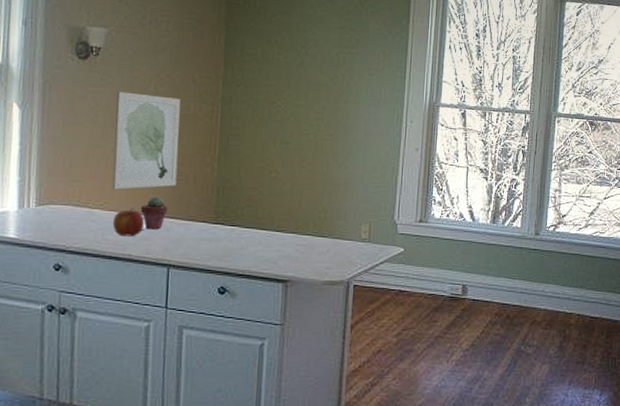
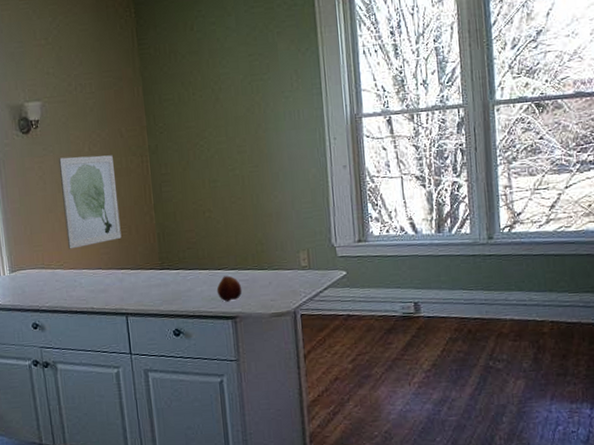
apple: present [112,207,145,237] -> none [73,263,101,292]
potted succulent: present [140,197,168,230] -> none [94,251,118,282]
fruit: none [271,238,299,264] -> present [216,276,242,302]

